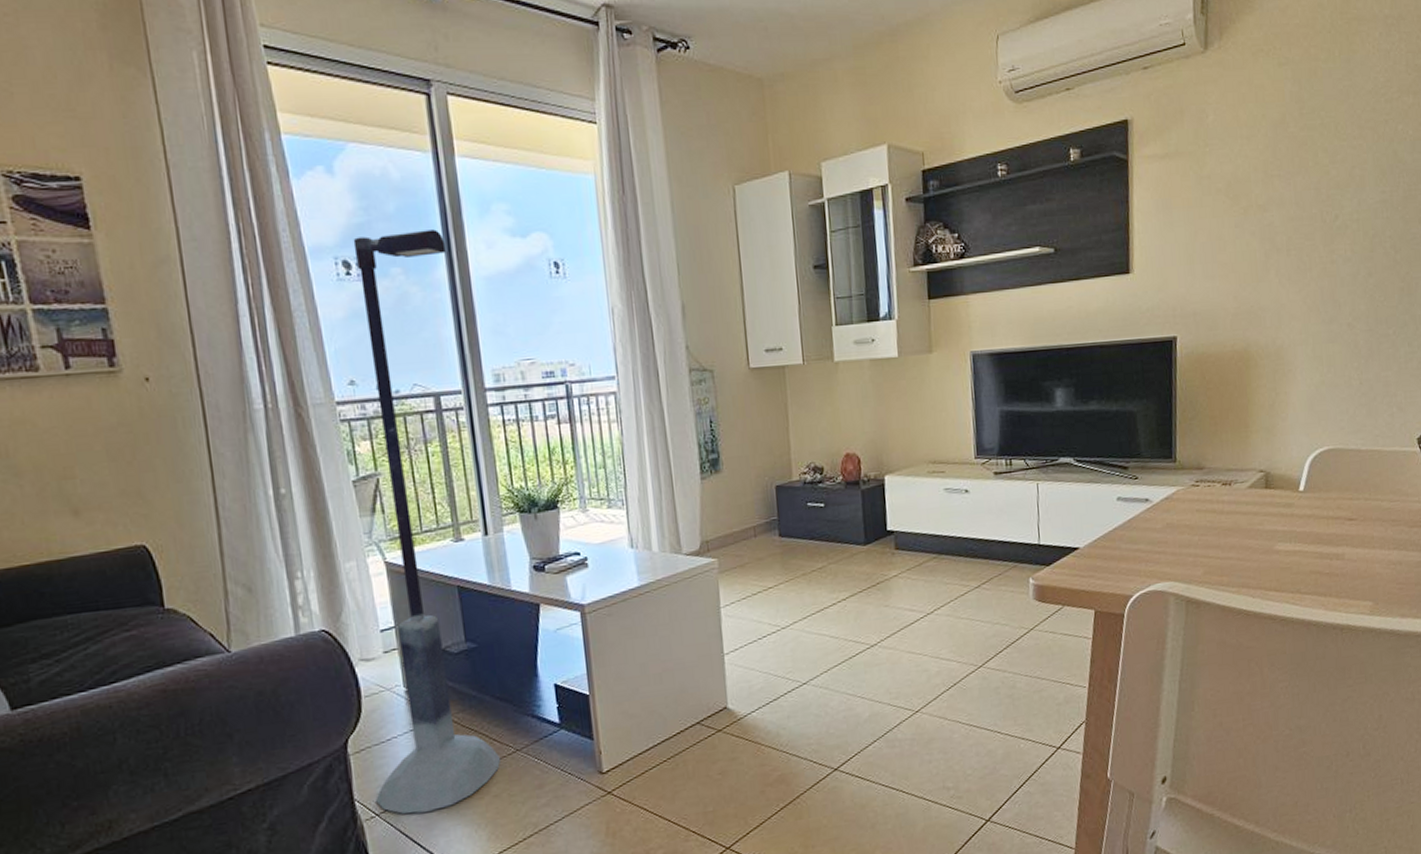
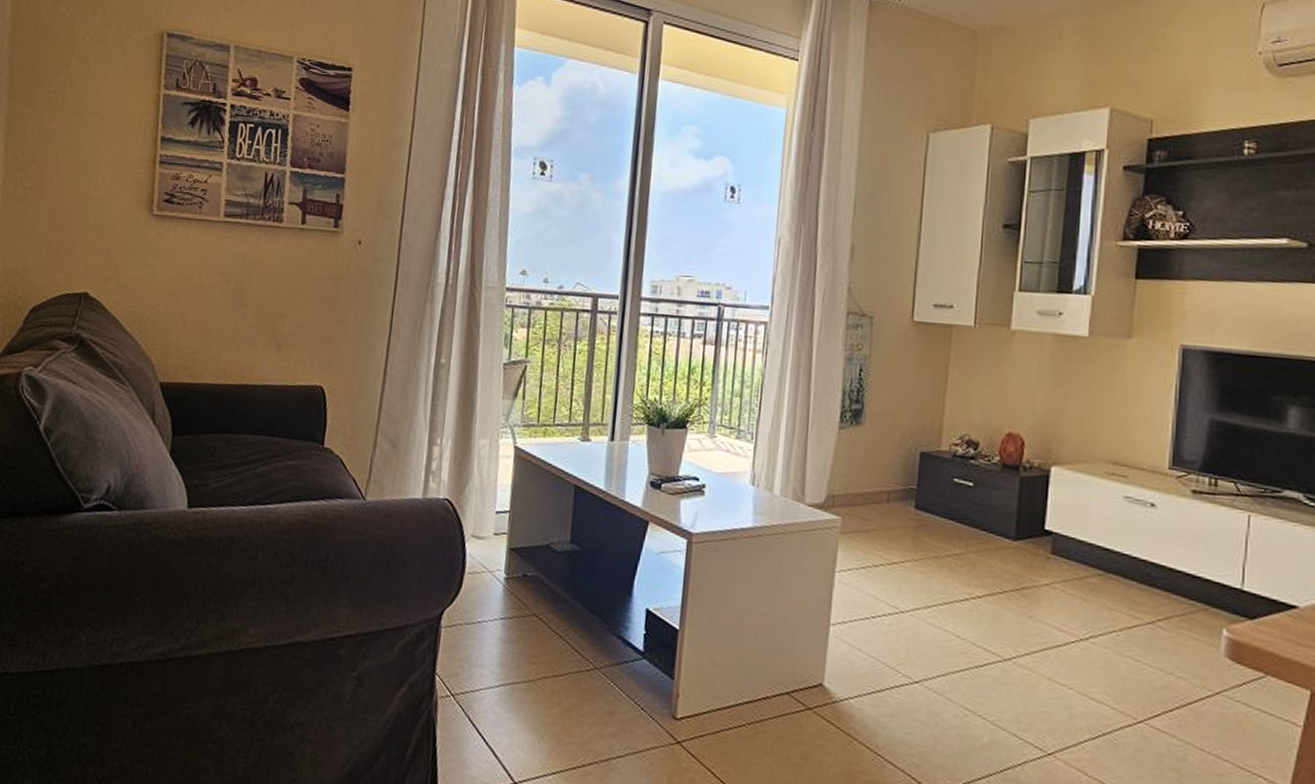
floor lamp: present [353,229,501,814] -> none [454,142,634,708]

